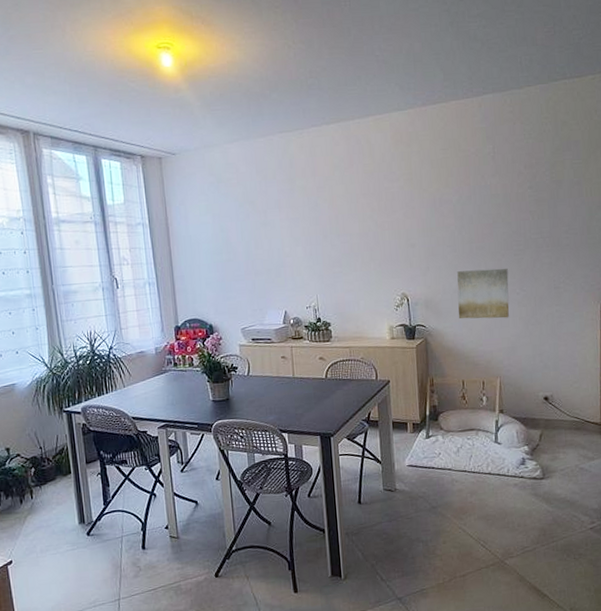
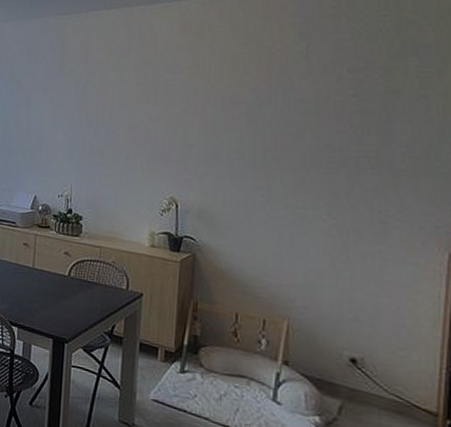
wall art: present [457,268,509,319] -> none [239,182,313,248]

